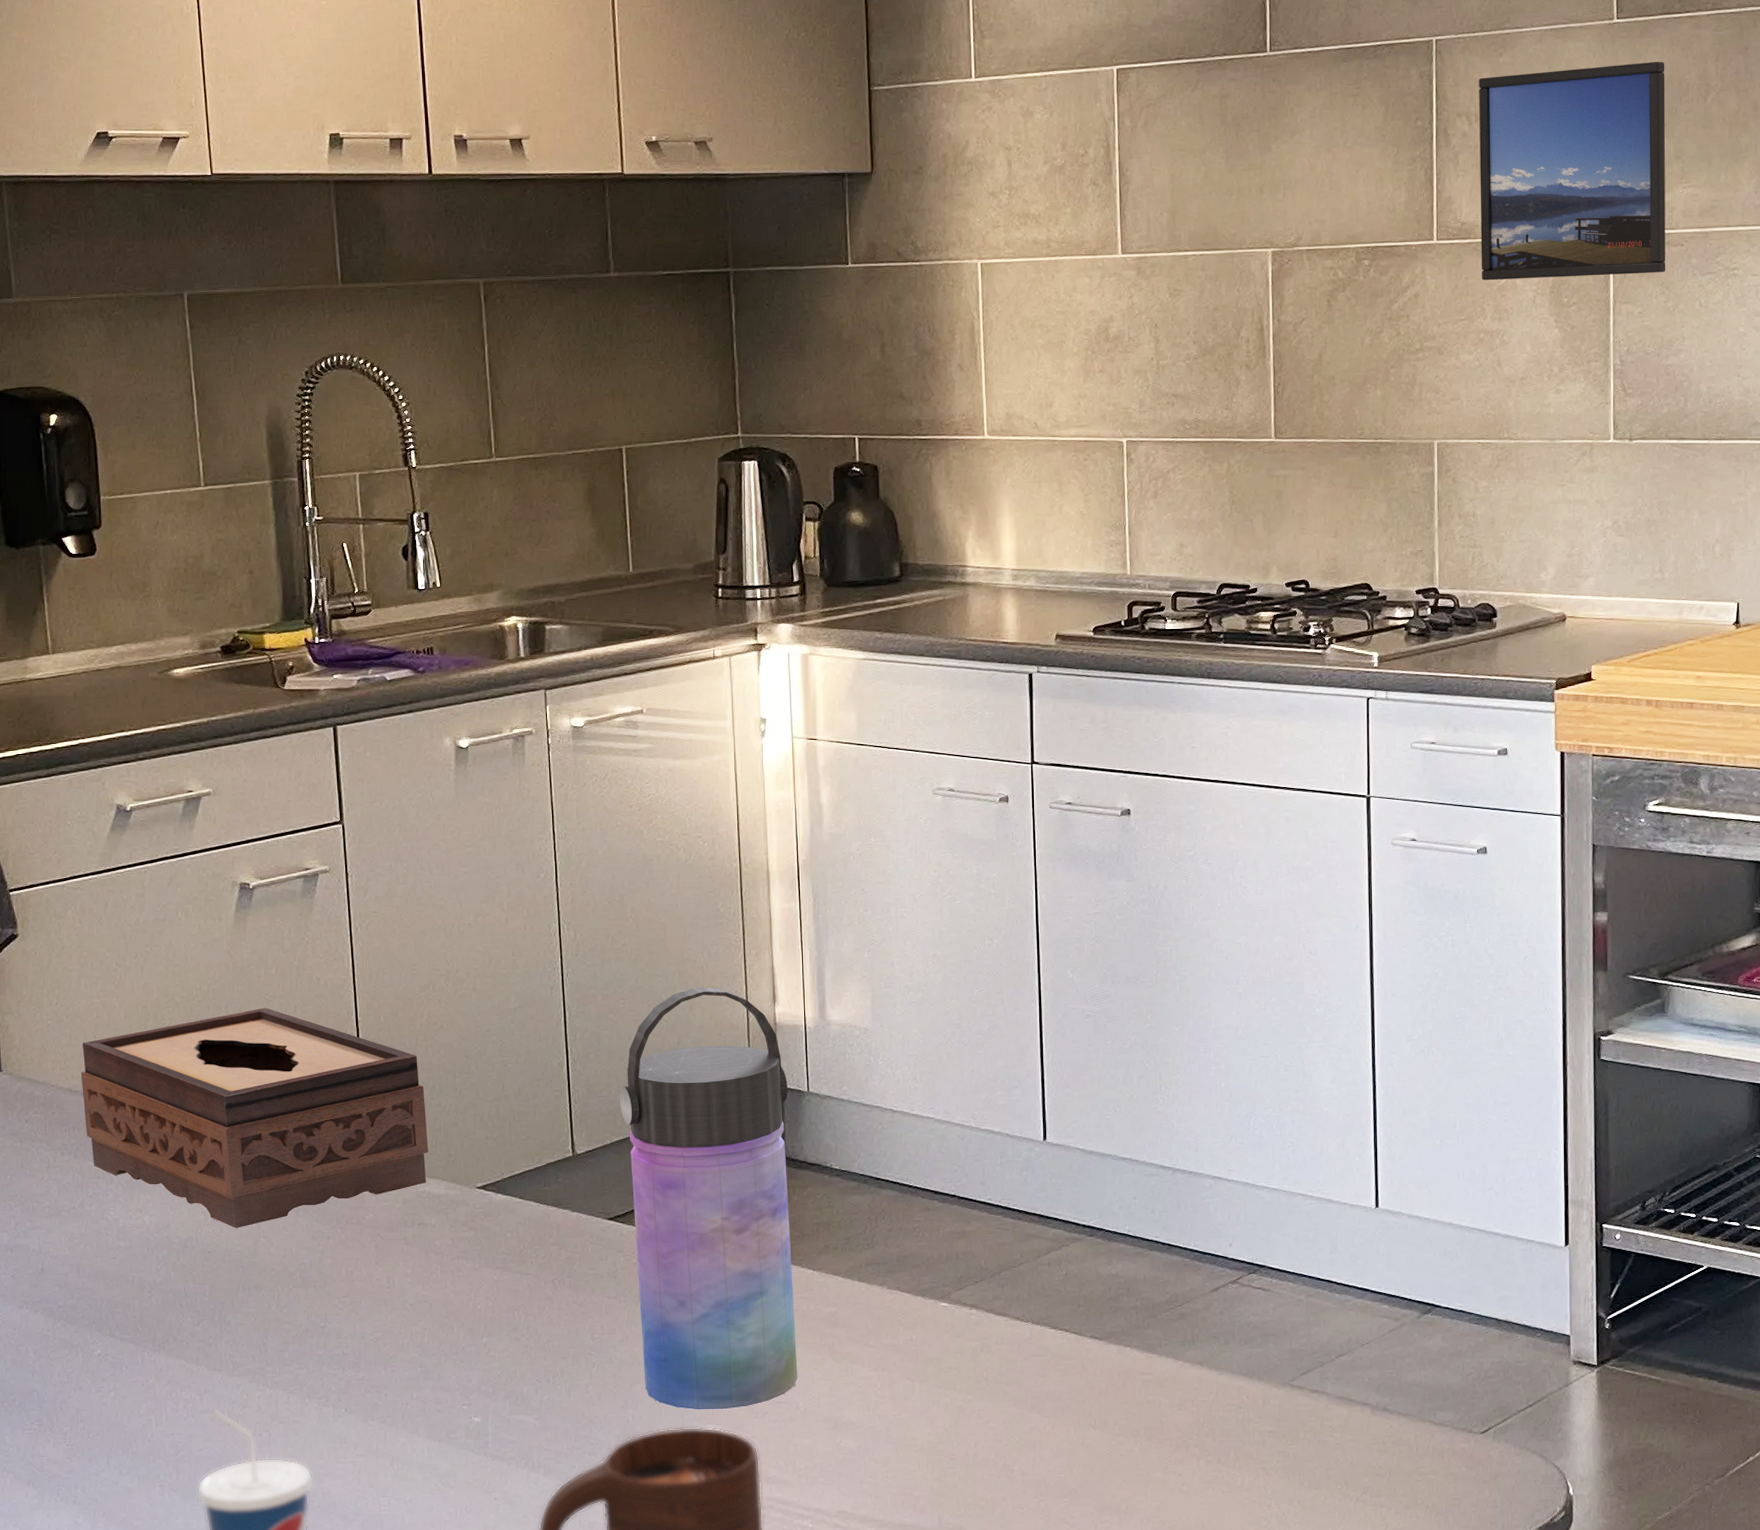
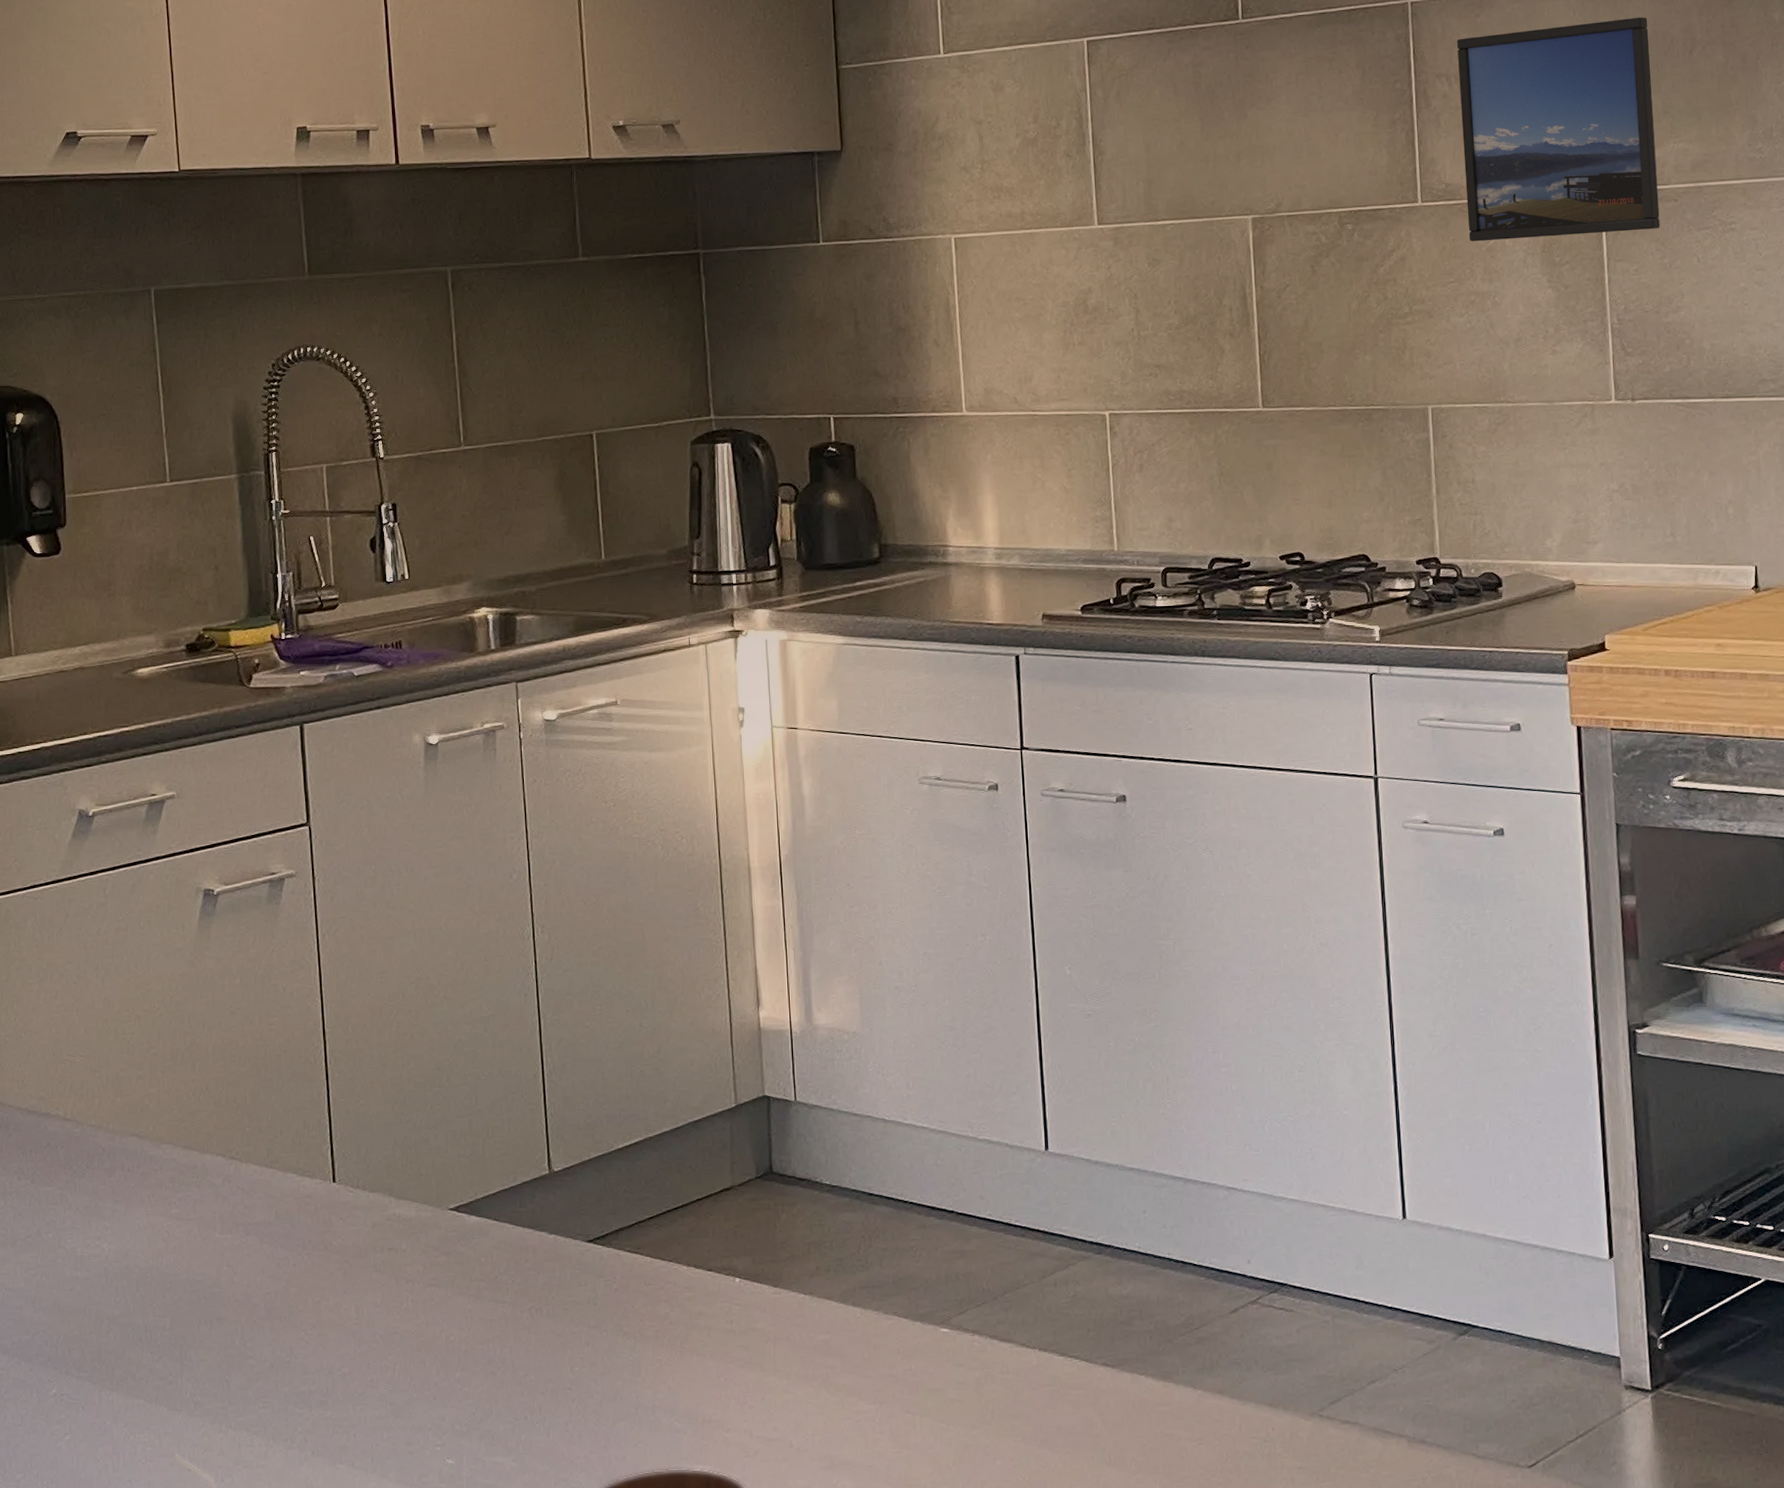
tissue box: present [80,1007,428,1228] -> none [38,1020,398,1256]
water bottle: present [619,987,798,1410] -> none [597,991,791,1449]

